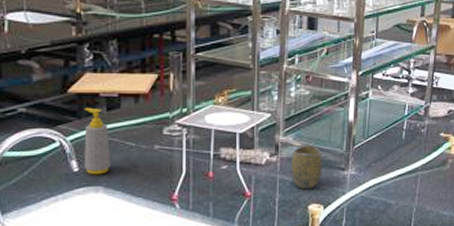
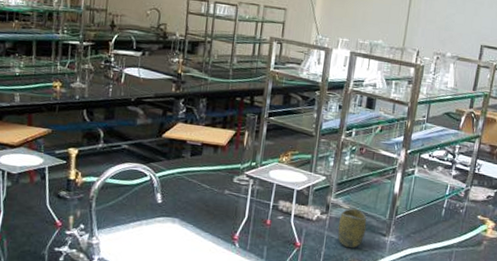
soap bottle: present [84,107,110,175] -> none [167,151,190,209]

